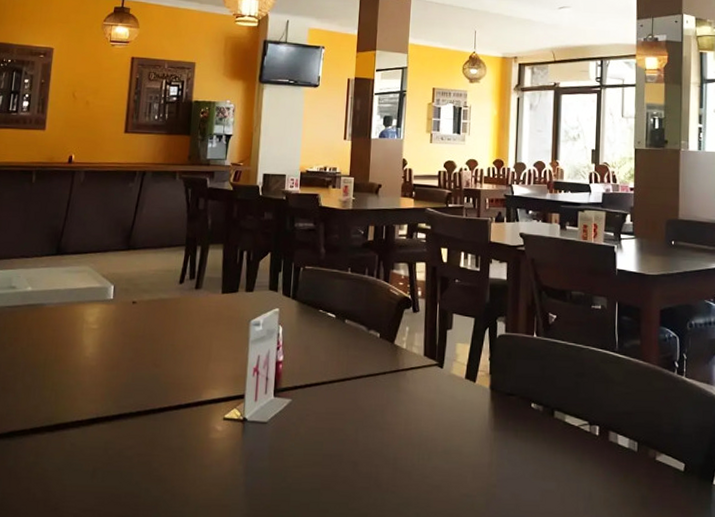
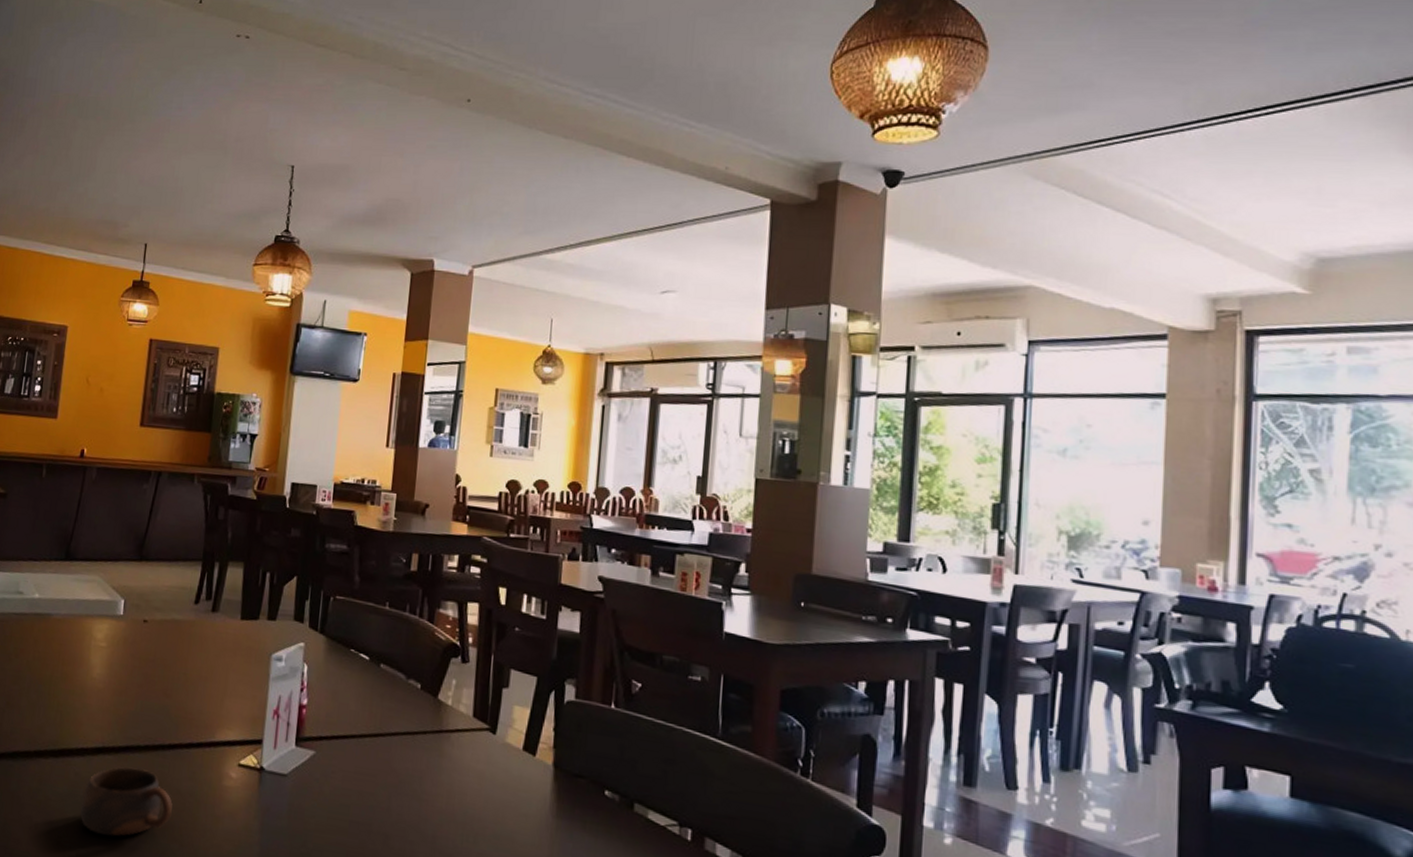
cup: none [76,432,164,496] -> present [79,767,173,837]

